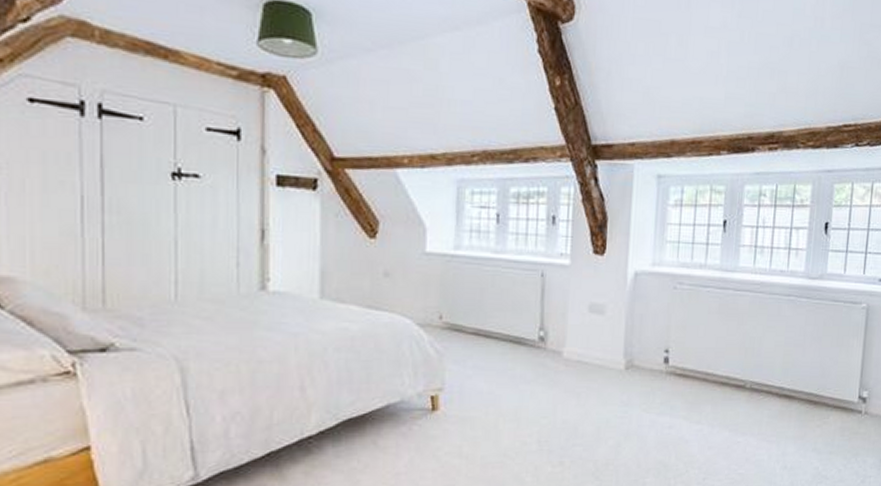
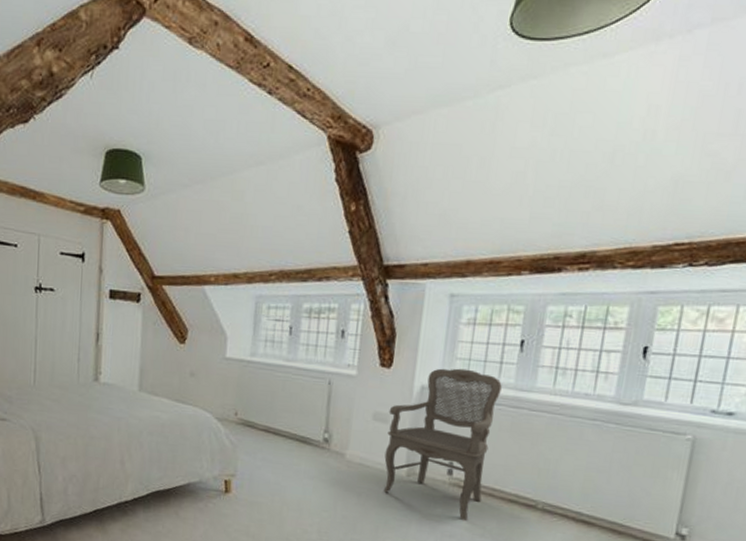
chair: none [602,252,709,410] -> present [383,368,502,521]

